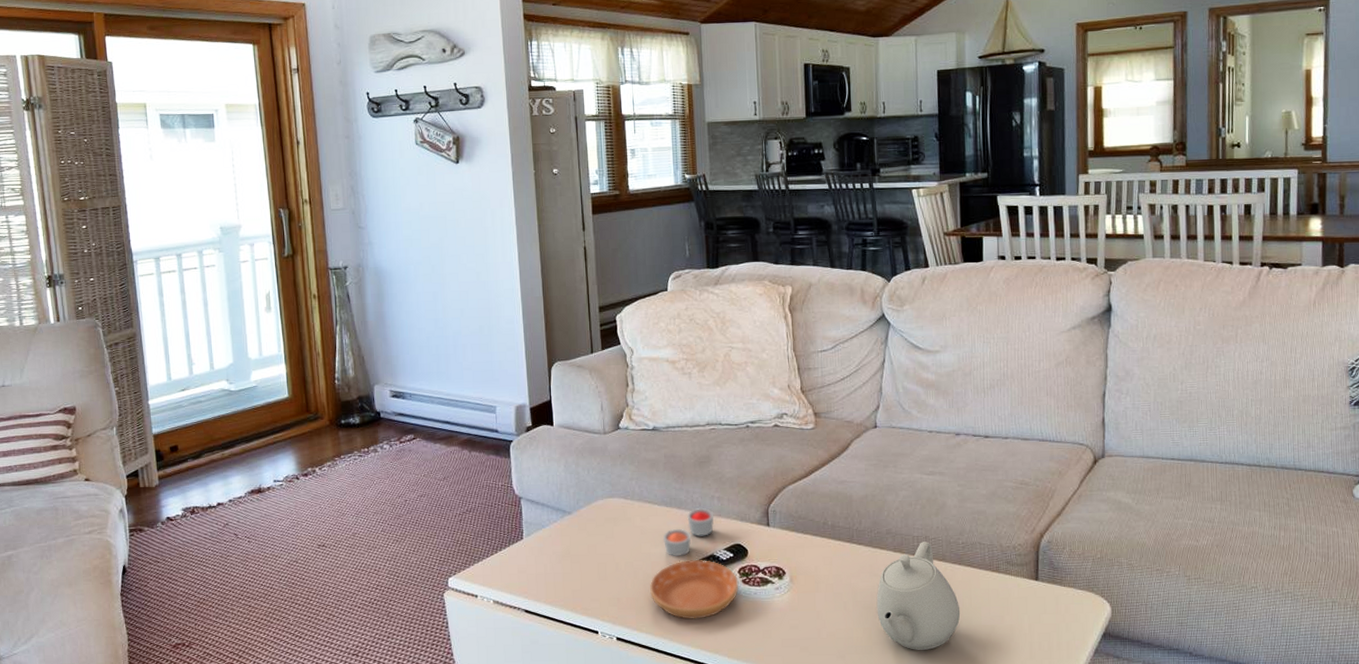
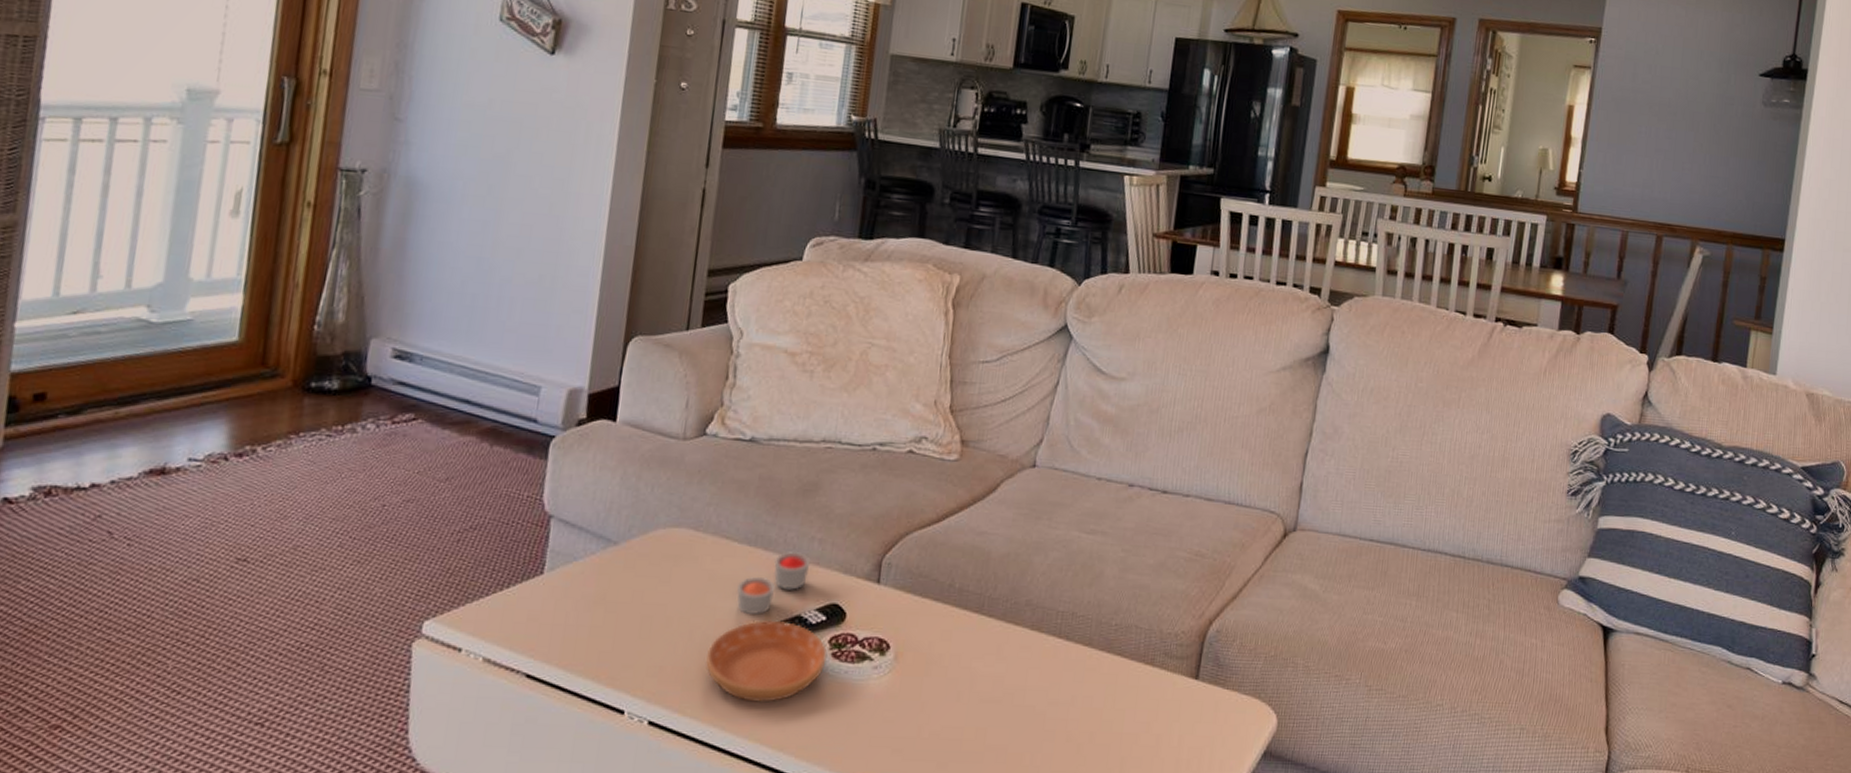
teapot: present [876,542,961,650] -> none [997,619,1100,761]

